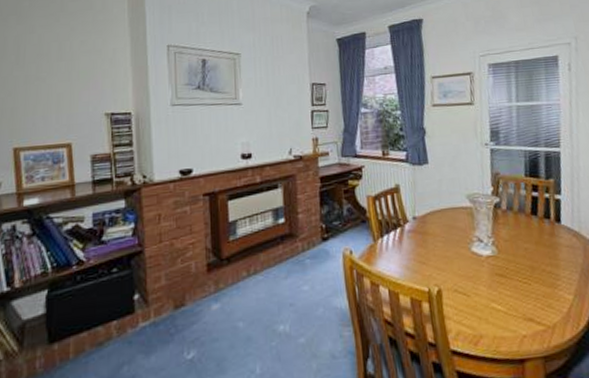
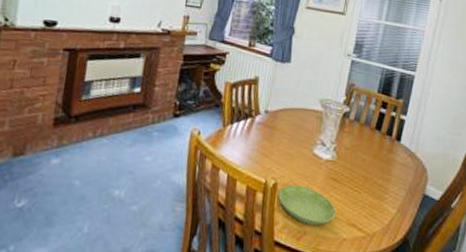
saucer: none [444,287,510,327] -> present [278,185,337,225]

